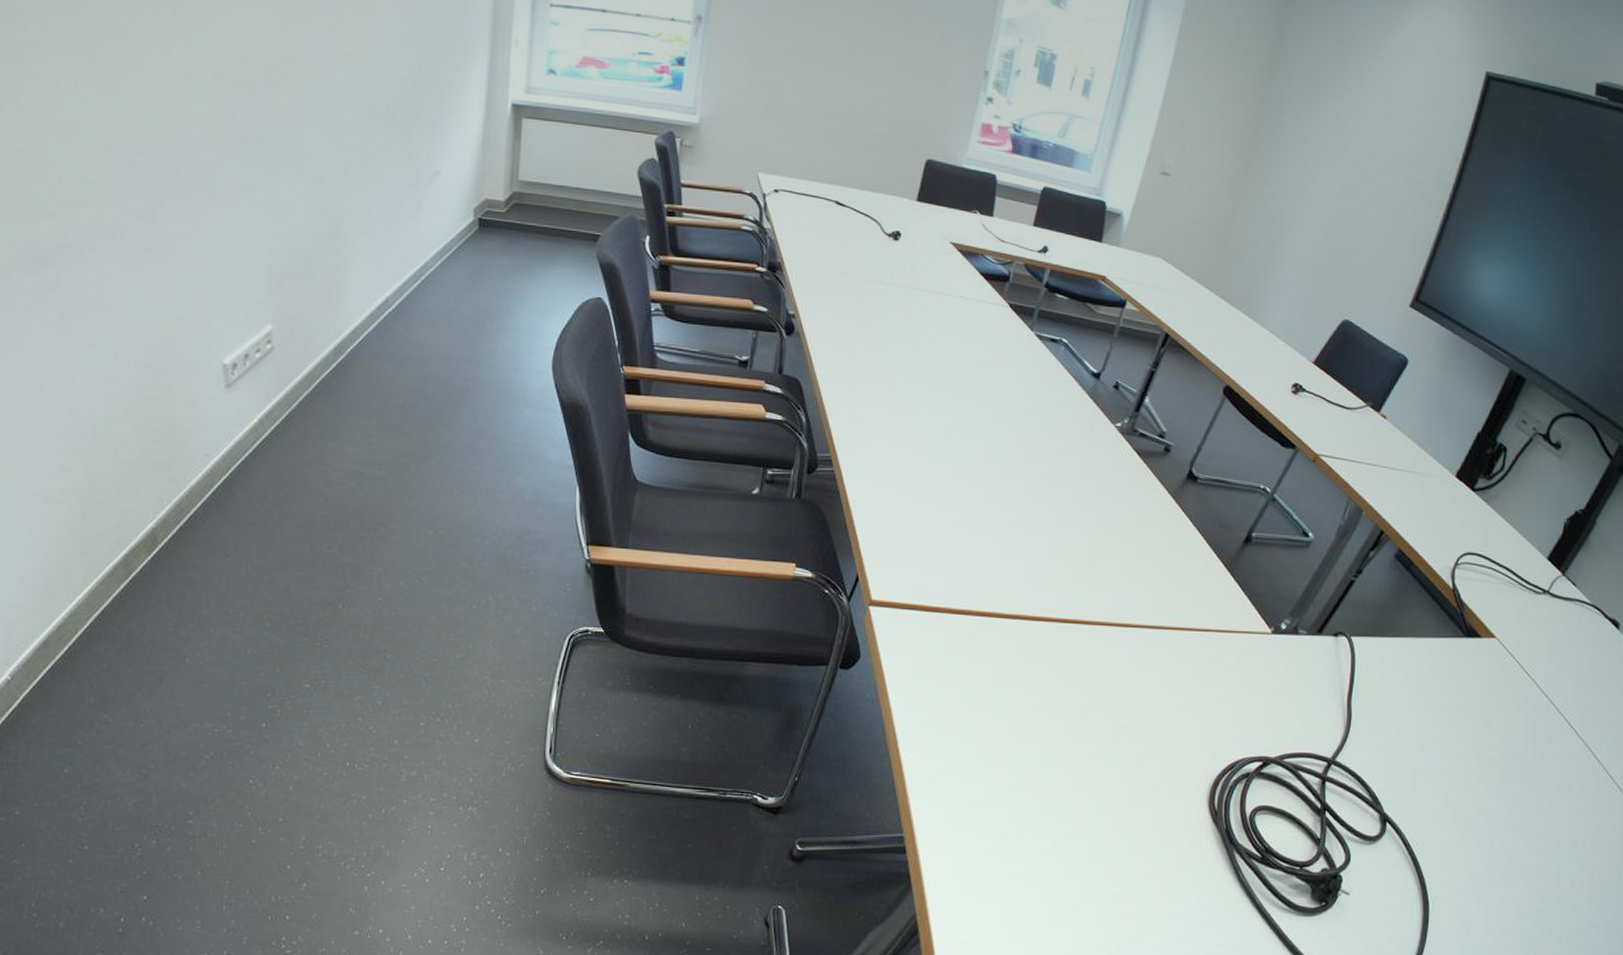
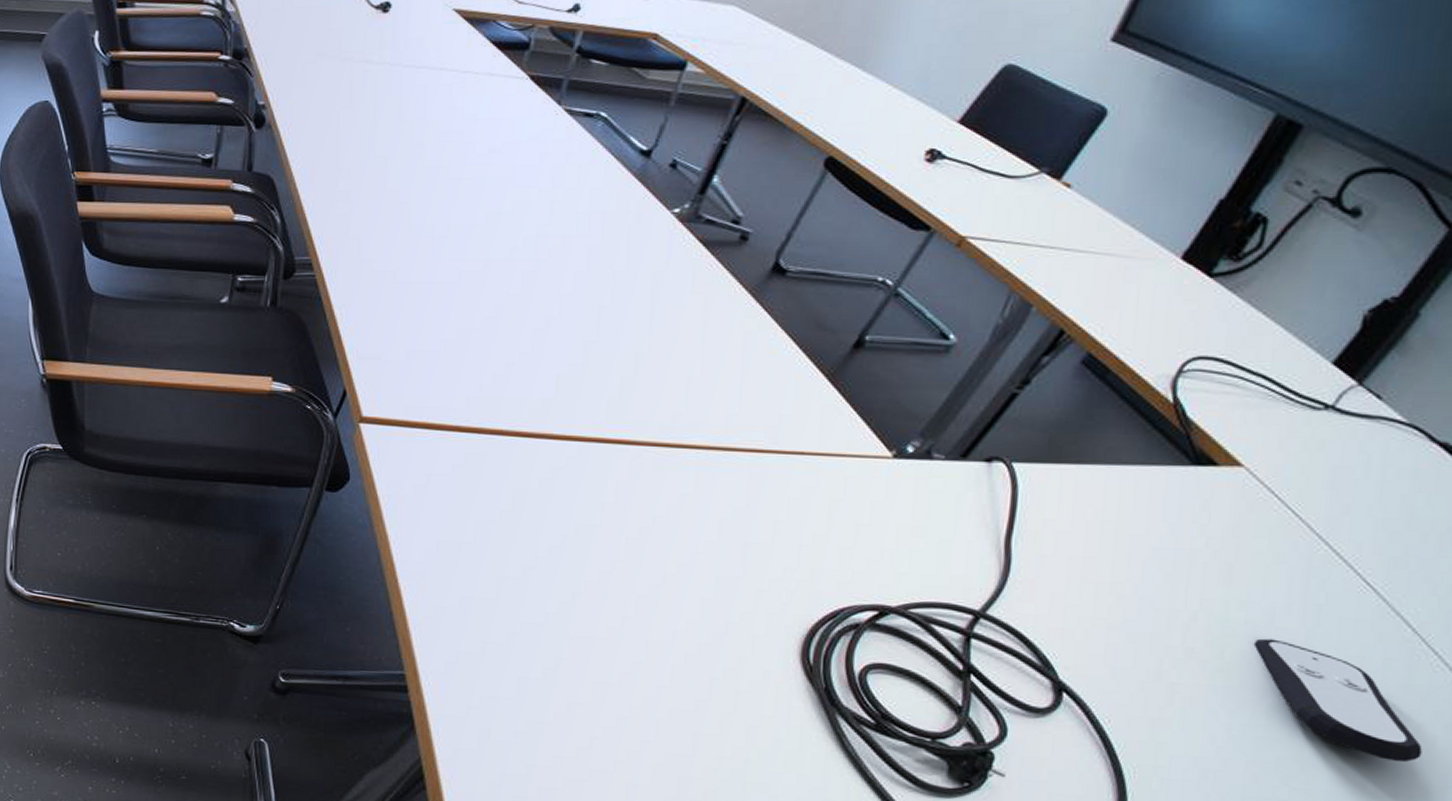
remote control: none [1505,772,1606,864] -> present [1253,638,1423,763]

